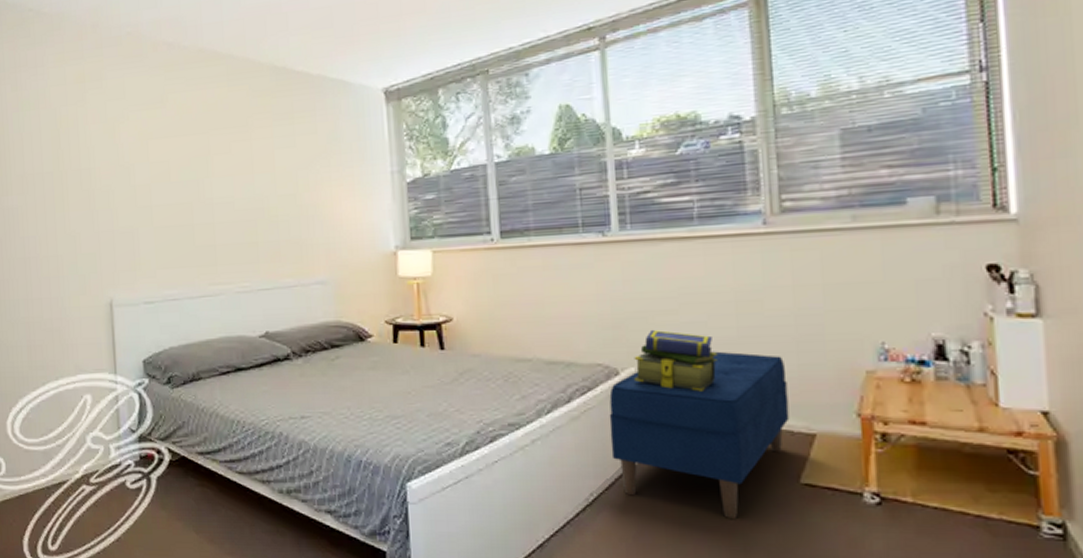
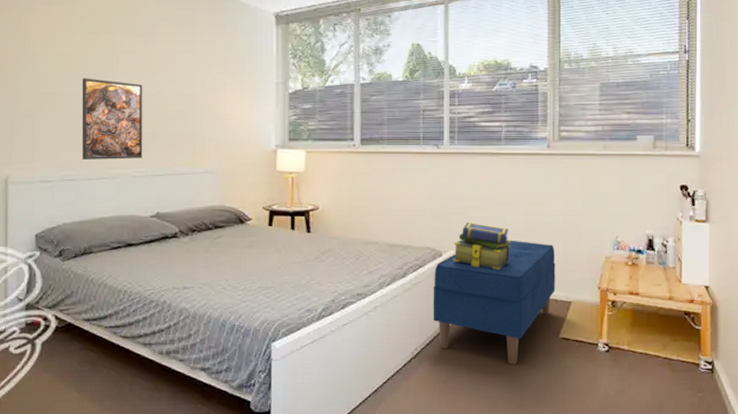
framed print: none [178,186,247,276] -> present [81,78,143,160]

